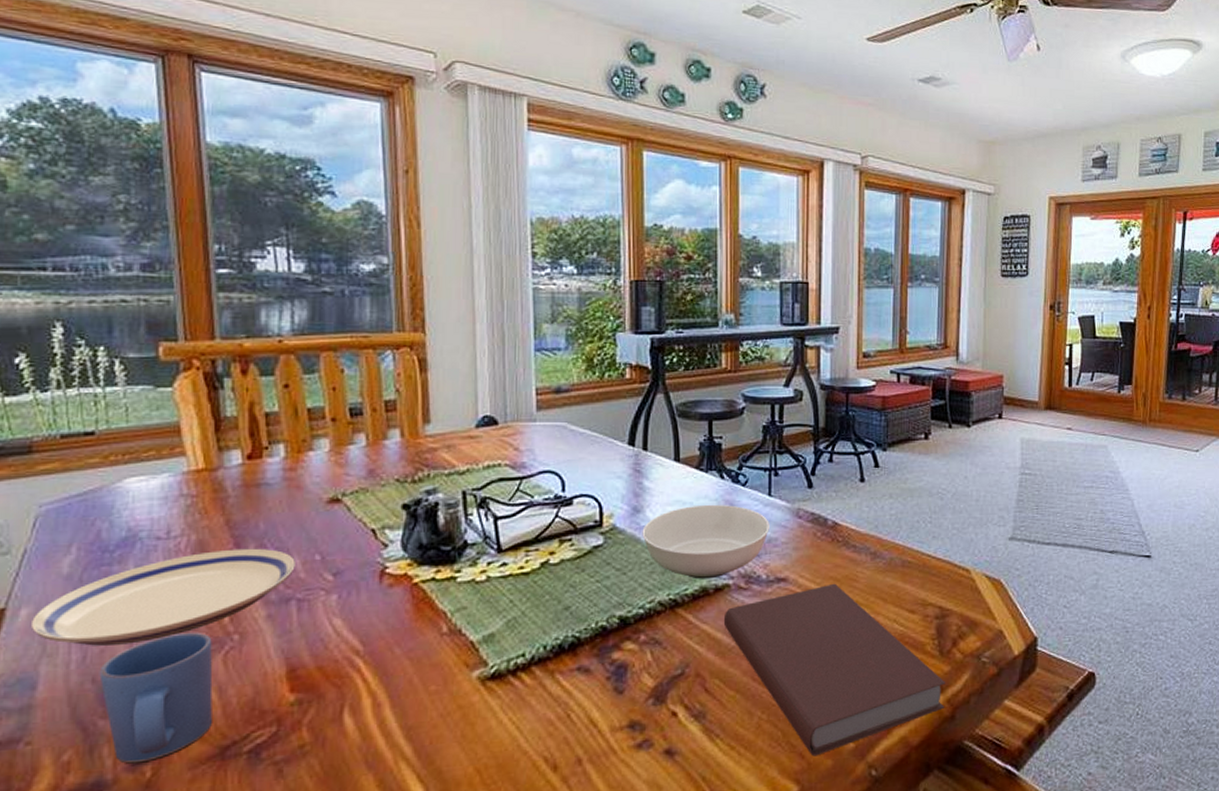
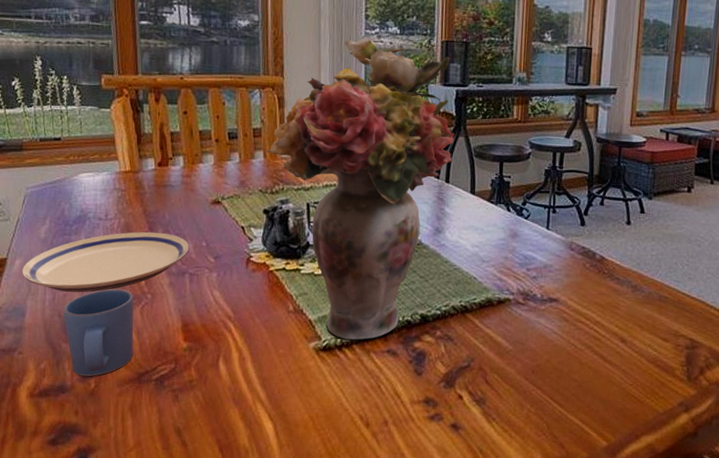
flower arrangement: none [405,278,652,664] -> present [267,36,455,342]
bowl: present [642,504,769,579] -> none [442,231,546,293]
book: present [723,583,945,756] -> none [503,308,691,448]

